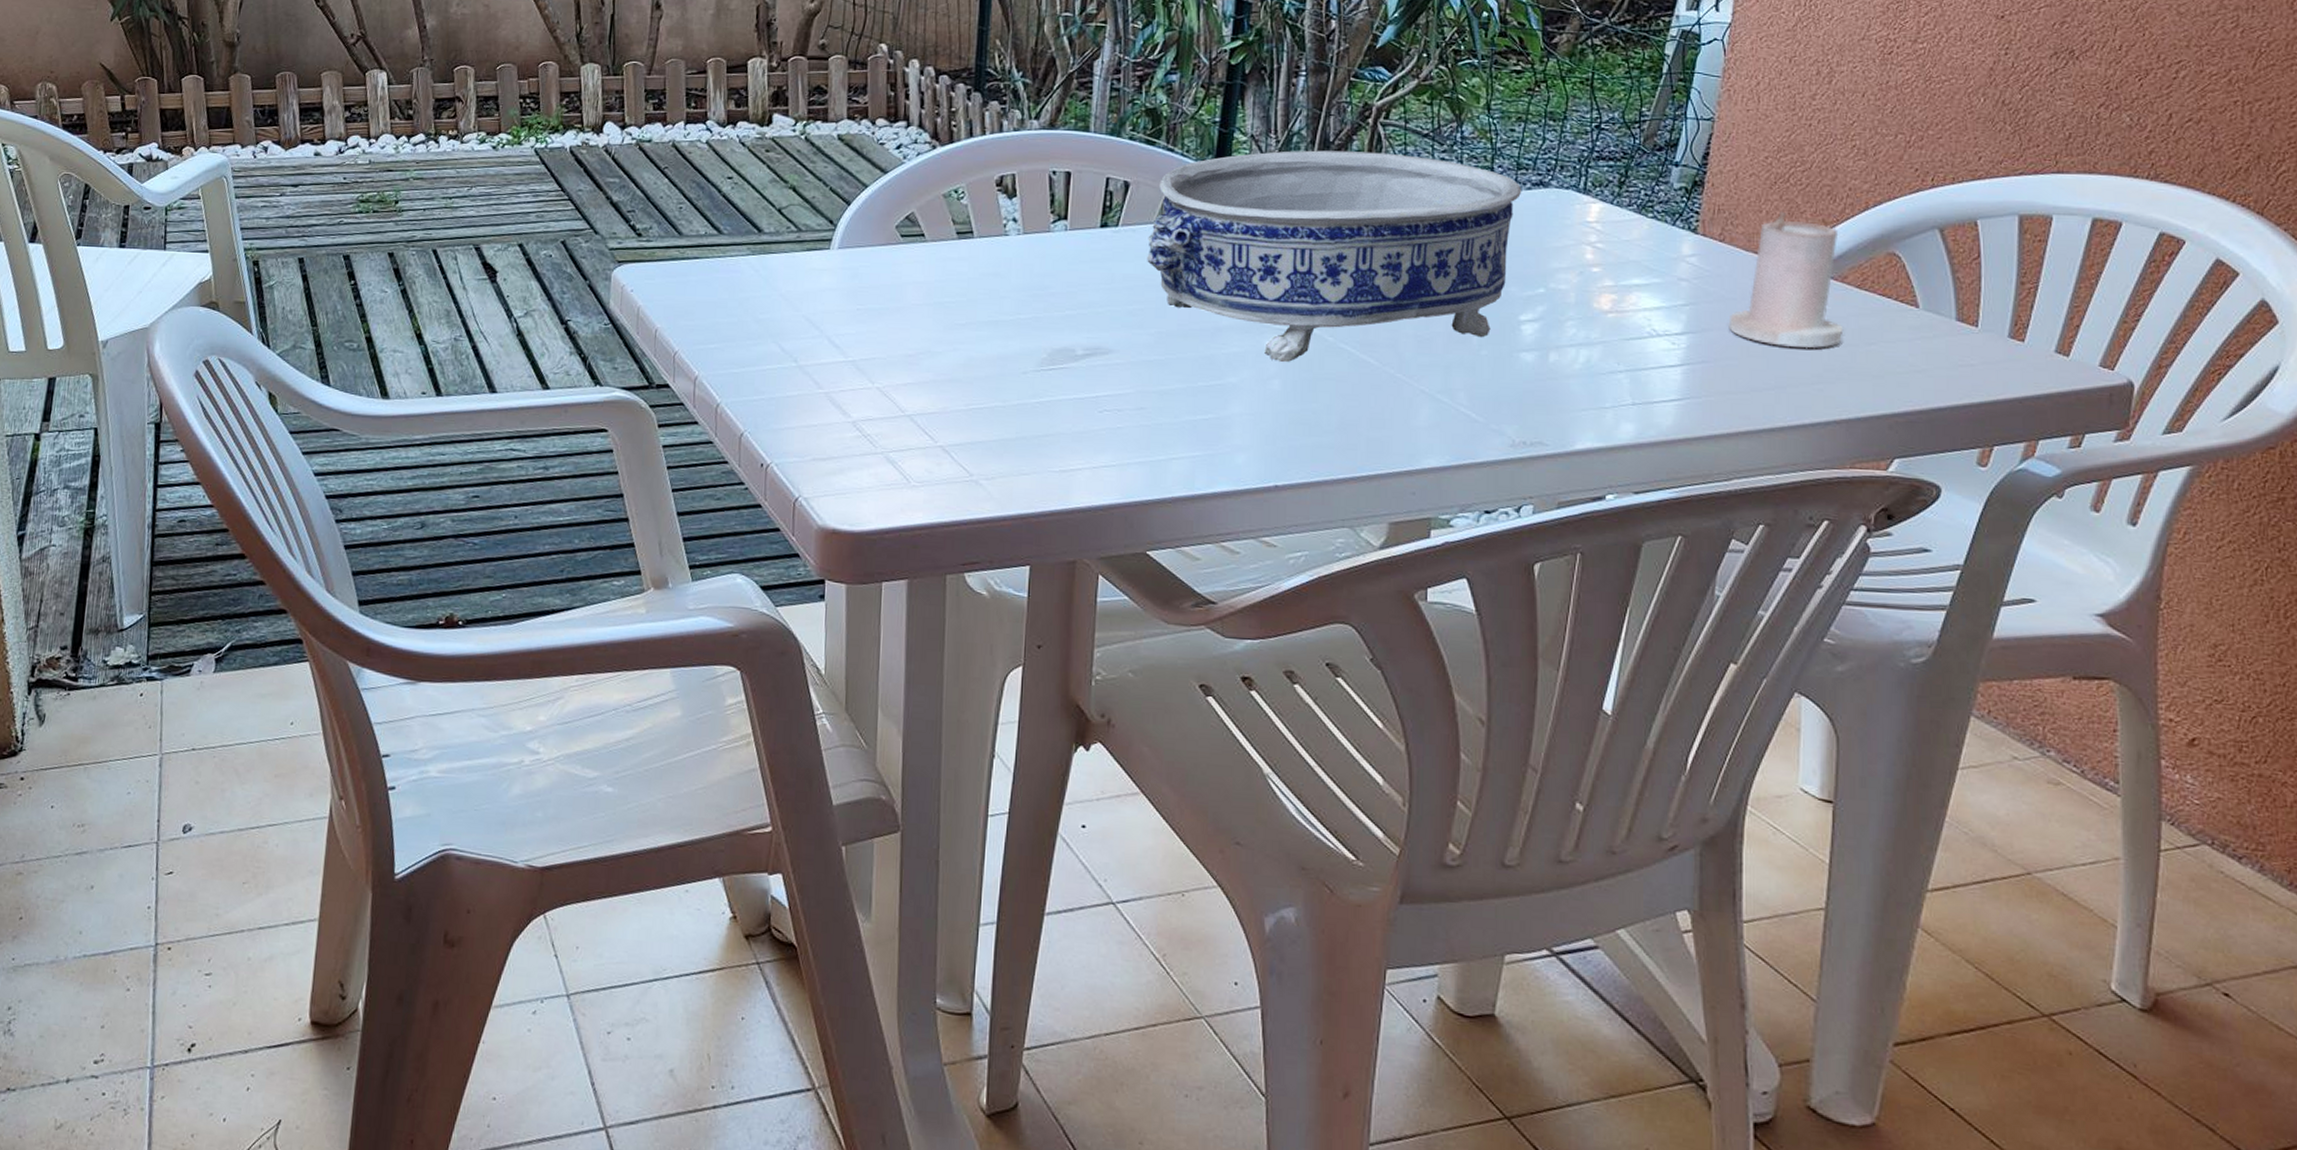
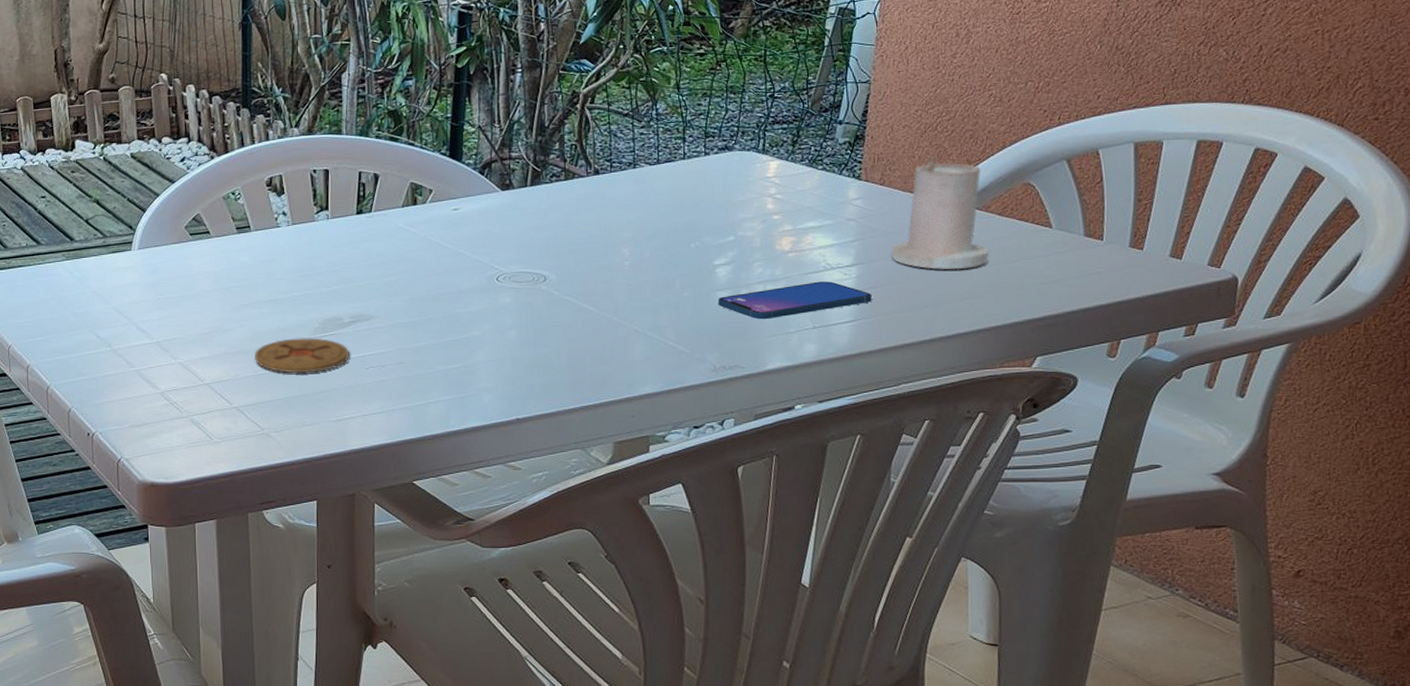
coaster: none [967,369,1082,412] -> present [255,338,350,373]
decorative bowl: present [1147,150,1522,362] -> none [397,132,711,315]
smartphone: none [1521,349,1703,390] -> present [718,281,872,320]

